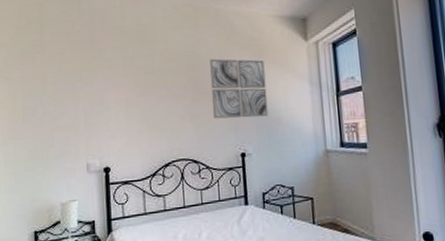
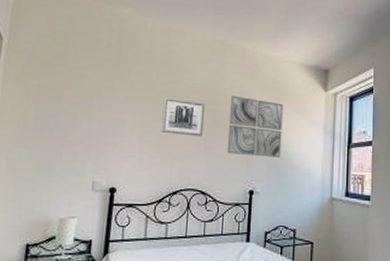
wall art: none [143,70,186,107] -> present [161,97,206,137]

